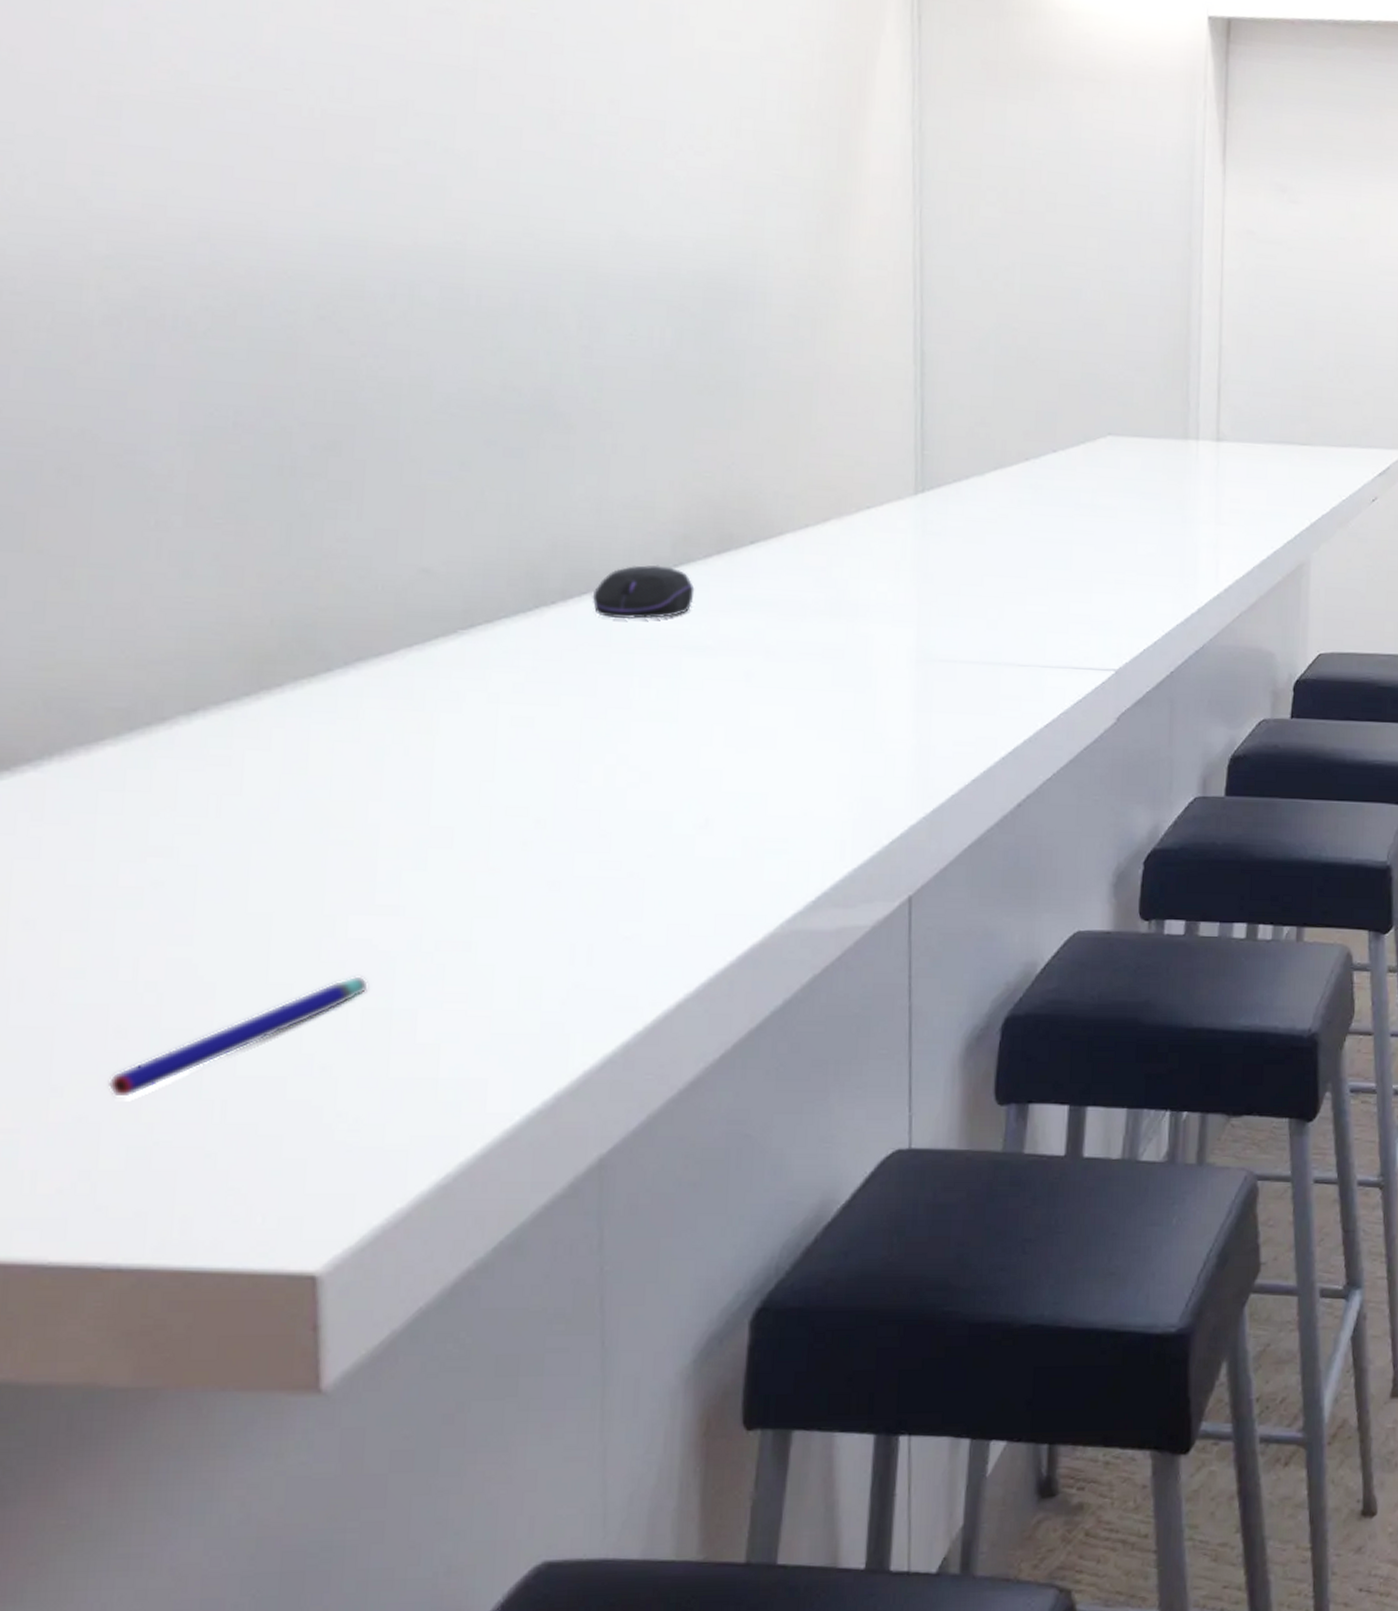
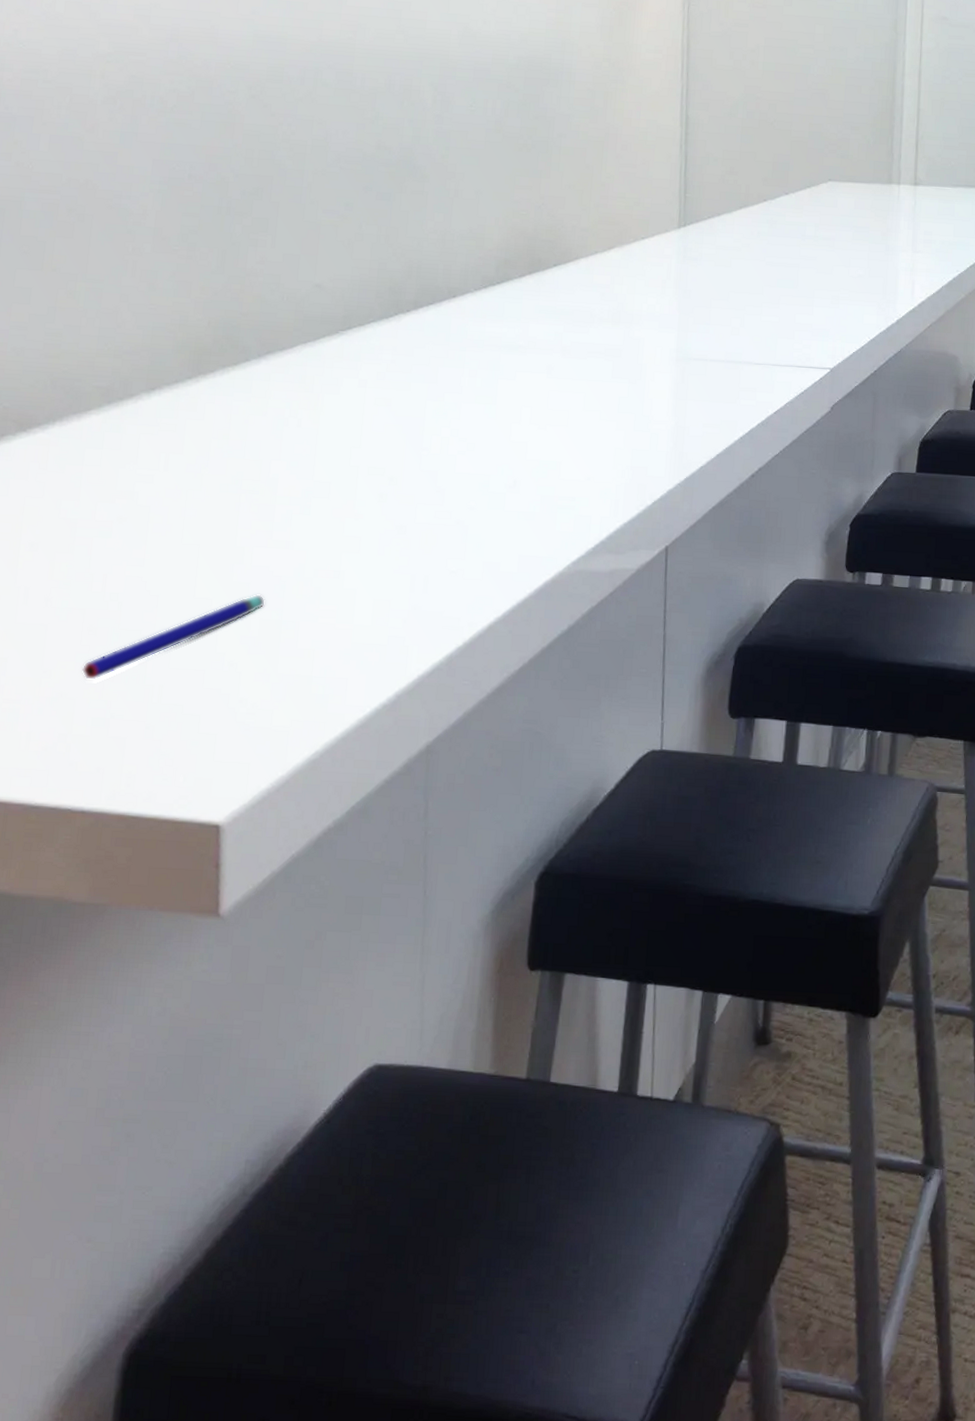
computer mouse: present [592,565,695,620] -> none [436,282,512,325]

